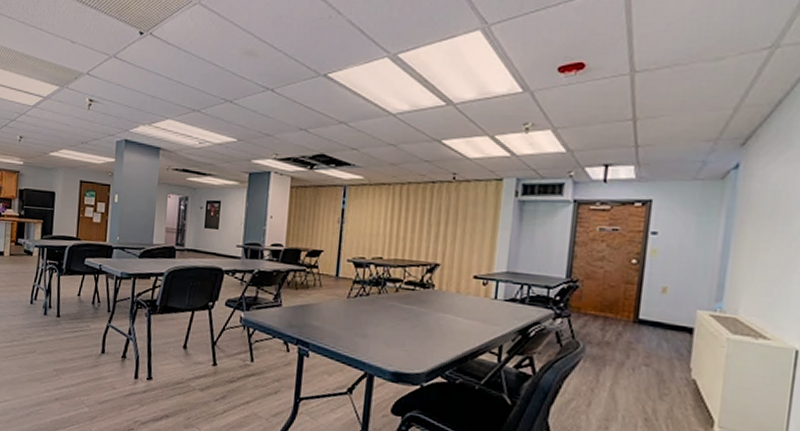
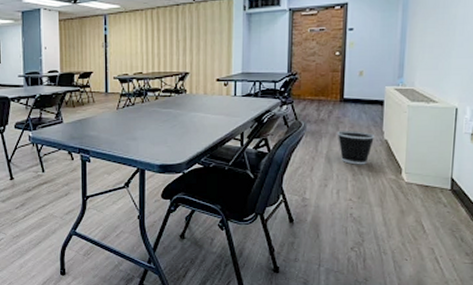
wastebasket: none [626,360,680,409] -> present [337,131,376,165]

